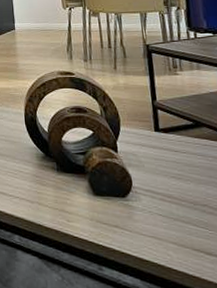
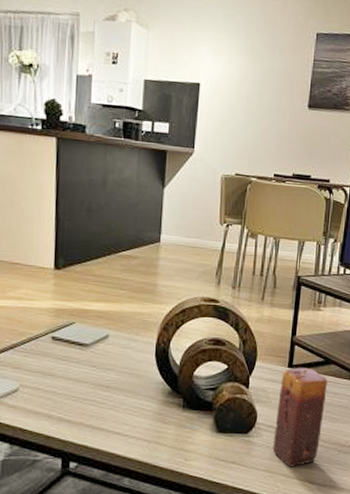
candle: none [150,131,209,235] -> present [272,367,328,467]

